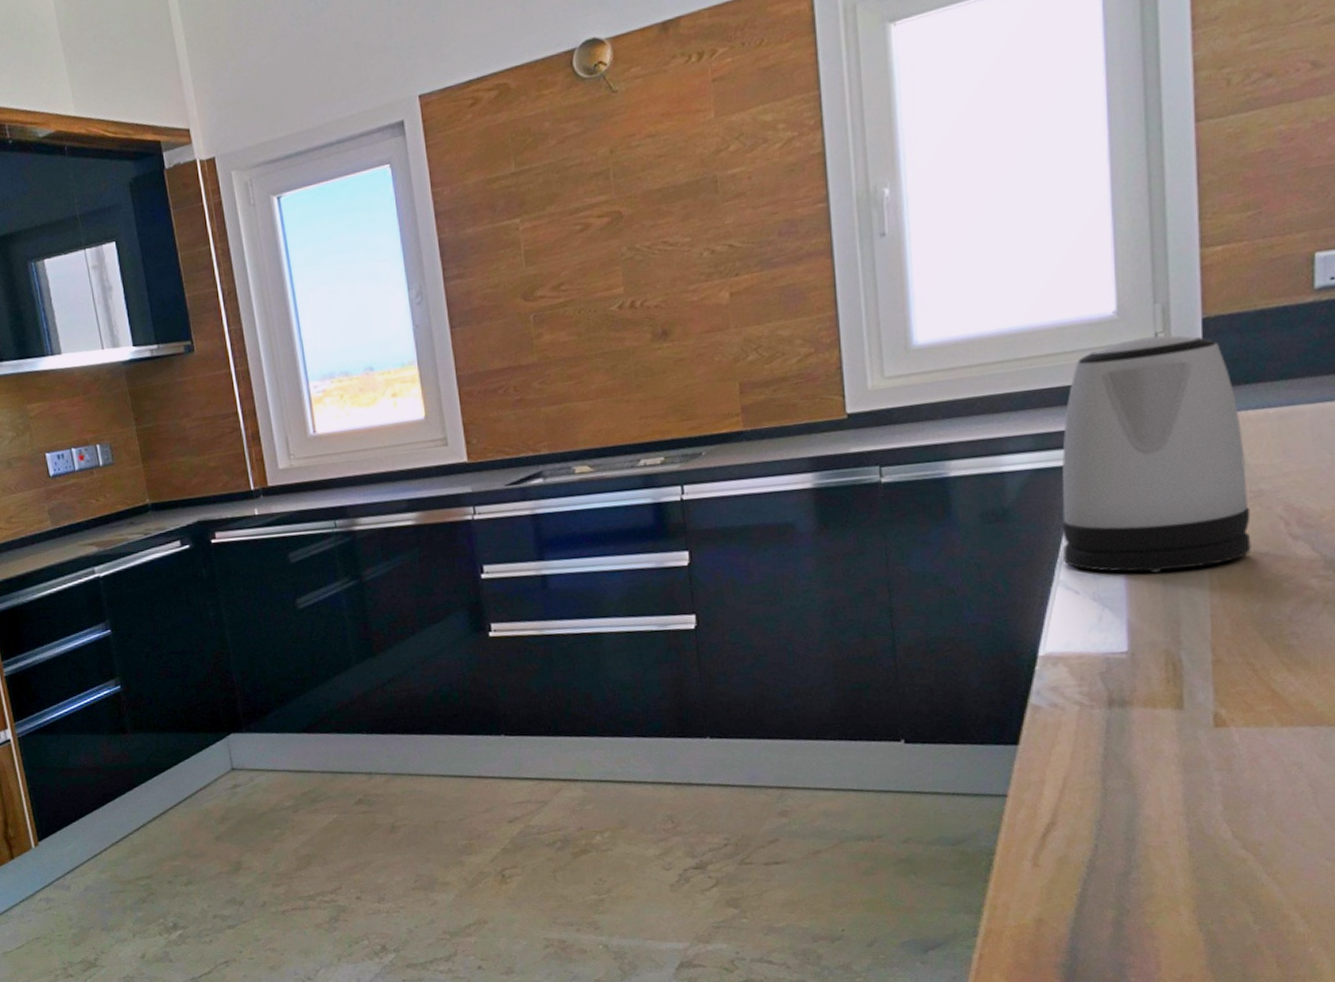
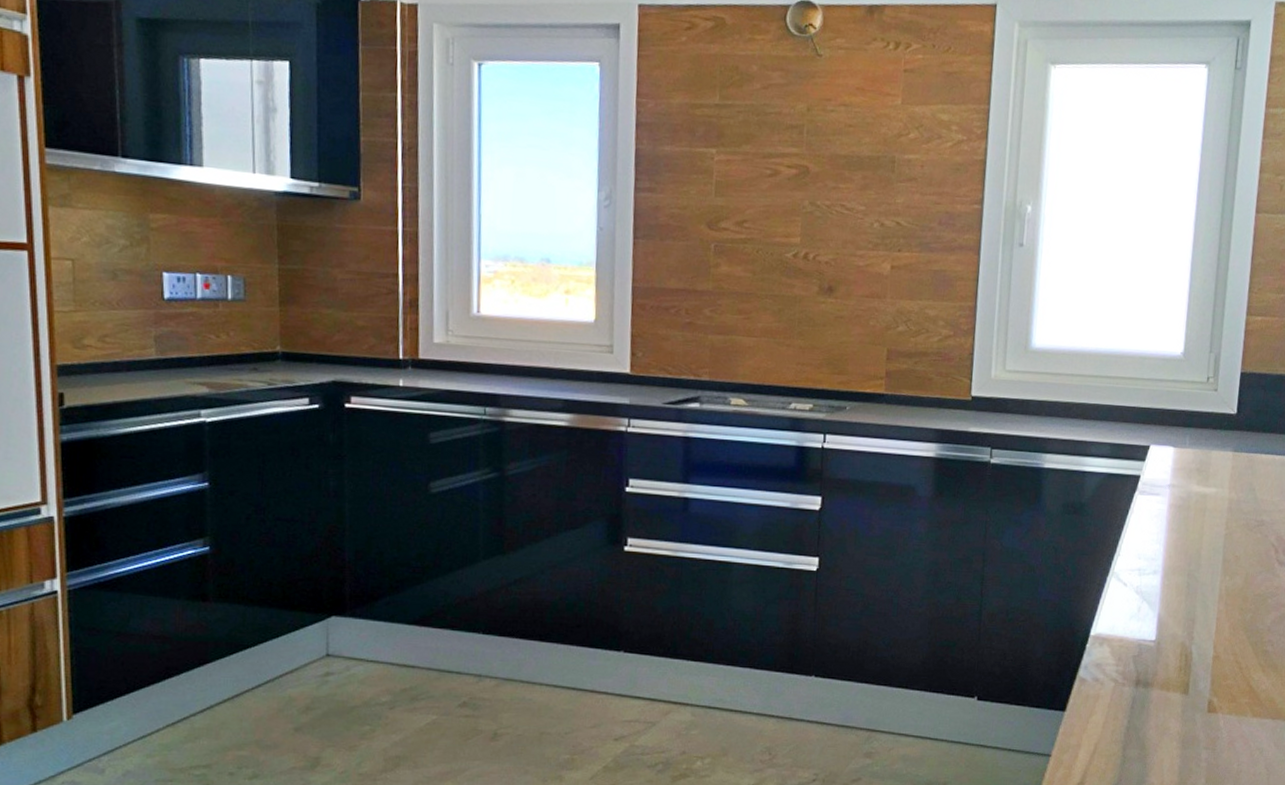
kettle: present [1061,335,1251,572] -> none [1119,378,1256,577]

